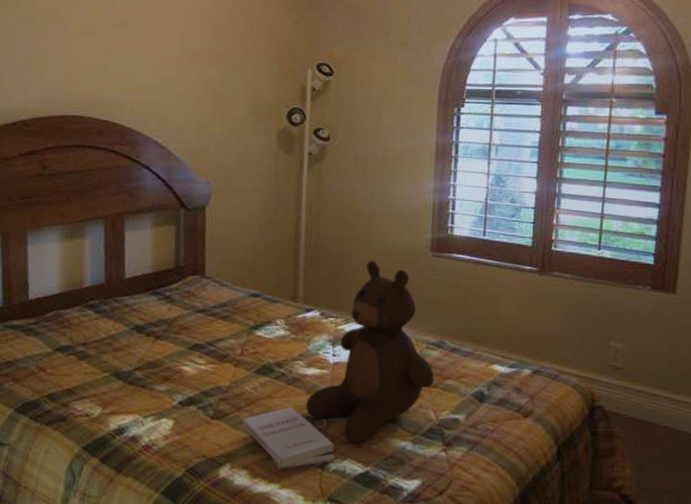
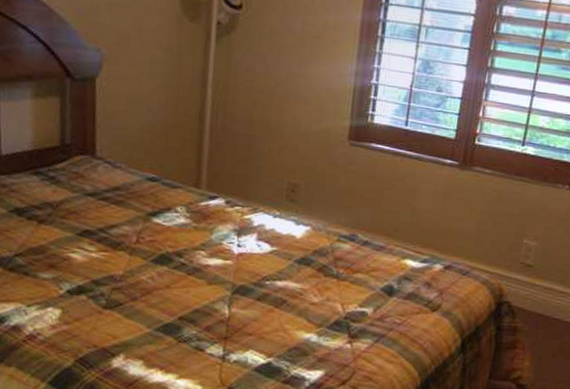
books: present [242,407,335,470] -> none [137,297,237,360]
teddy bear: present [305,260,435,444] -> none [206,146,344,335]

